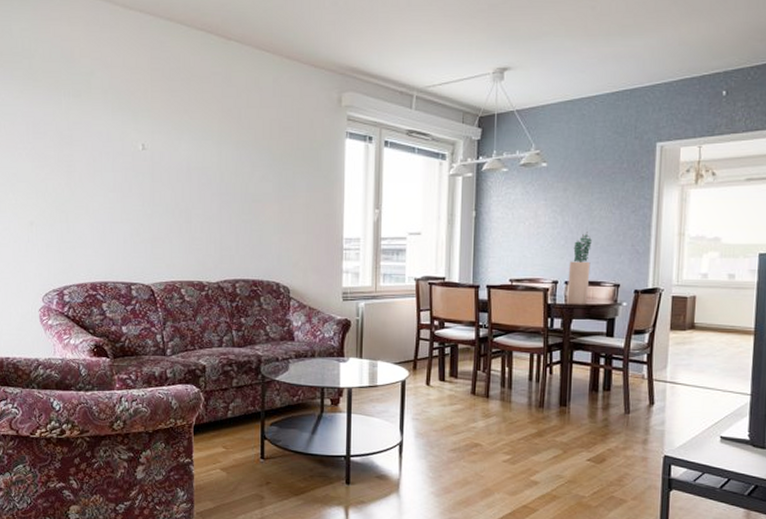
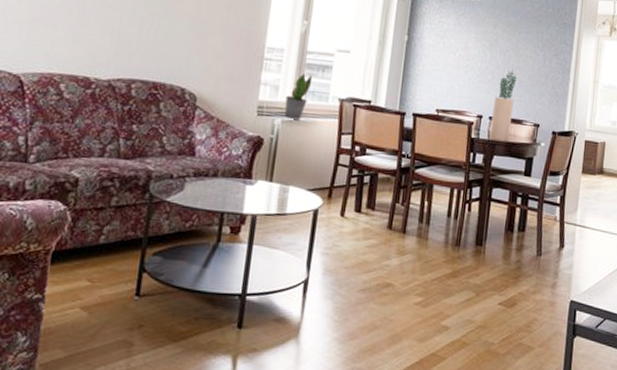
potted plant: none [366,258,389,302] -> present [284,73,313,121]

